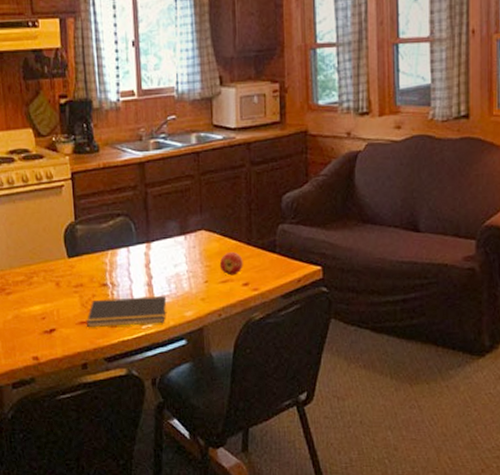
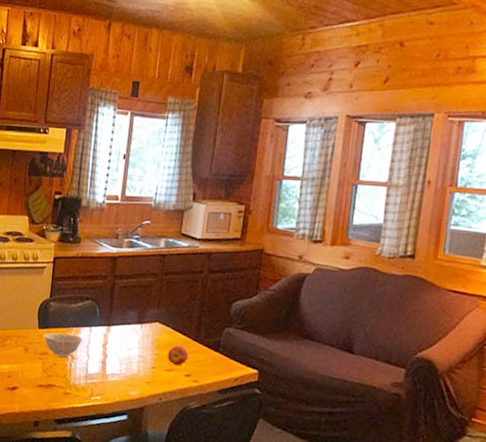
bowl: none [75,259,122,286] -> present [43,333,83,357]
notepad: present [87,296,167,327] -> none [44,368,117,397]

